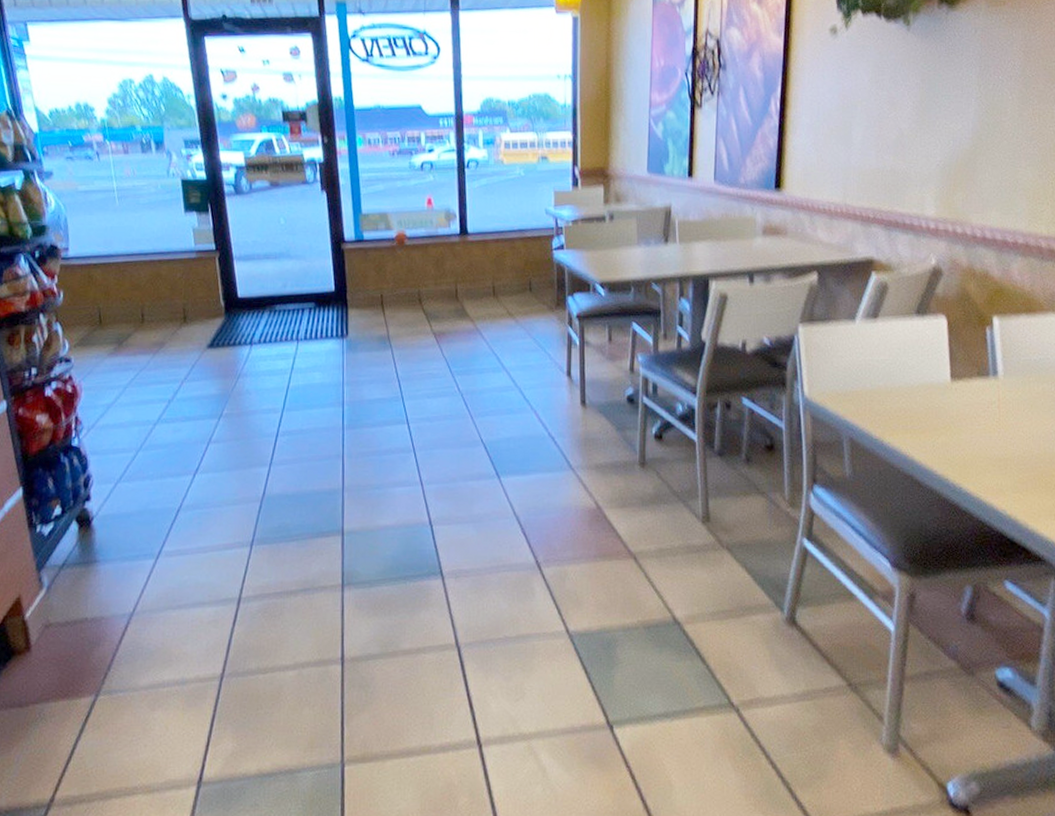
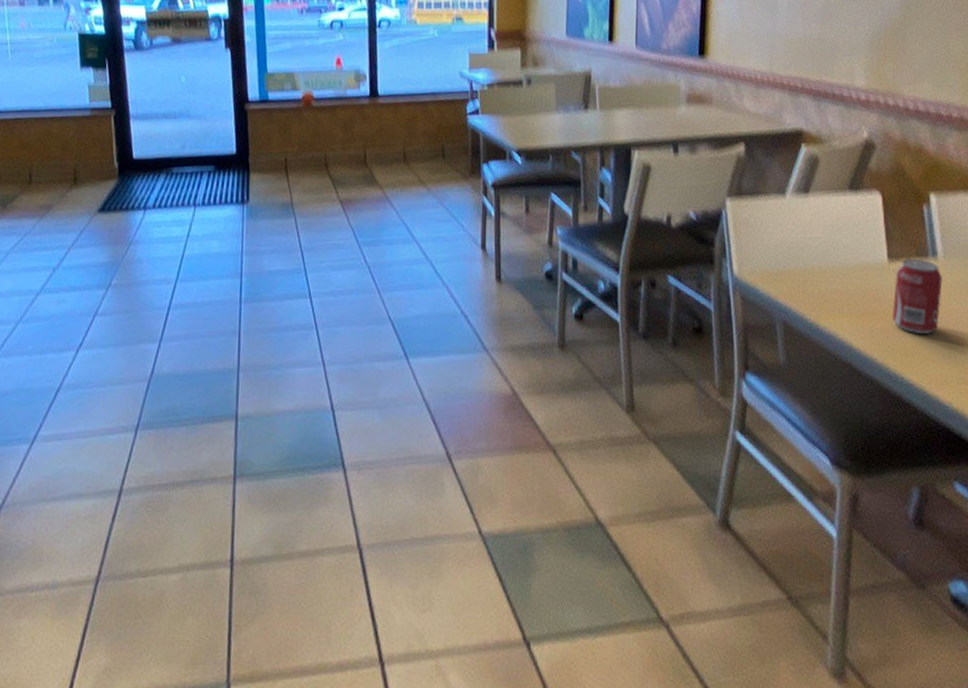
beverage can: none [952,377,1002,449] -> present [892,258,943,335]

